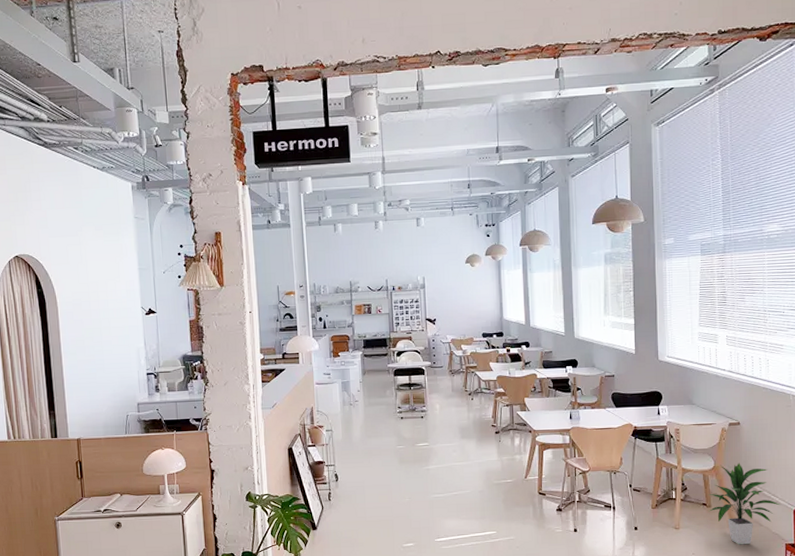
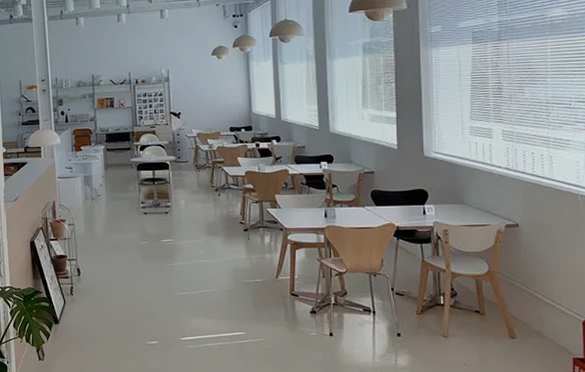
indoor plant: present [708,463,781,545] -> none [481,268,567,357]

